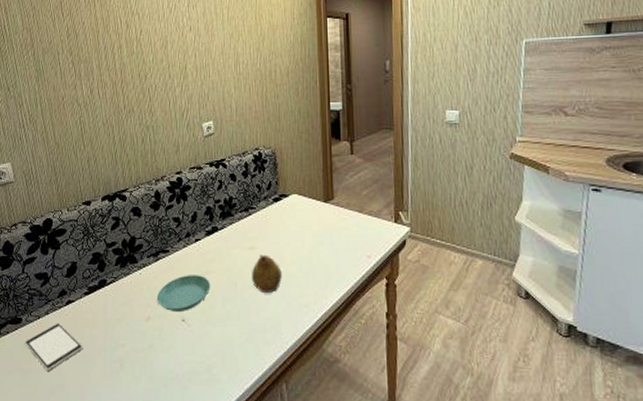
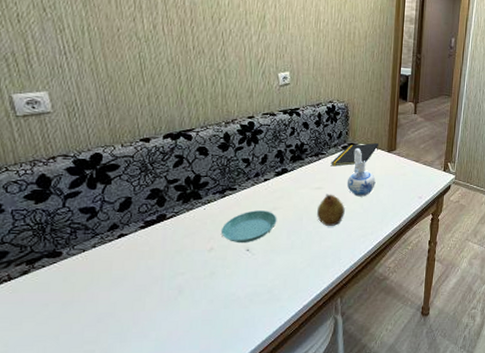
smartphone: present [24,323,83,371] -> none [65,255,137,301]
notepad: none [262,191,314,222] -> present [330,142,379,167]
ceramic pitcher: none [281,200,314,257] -> present [346,148,376,197]

